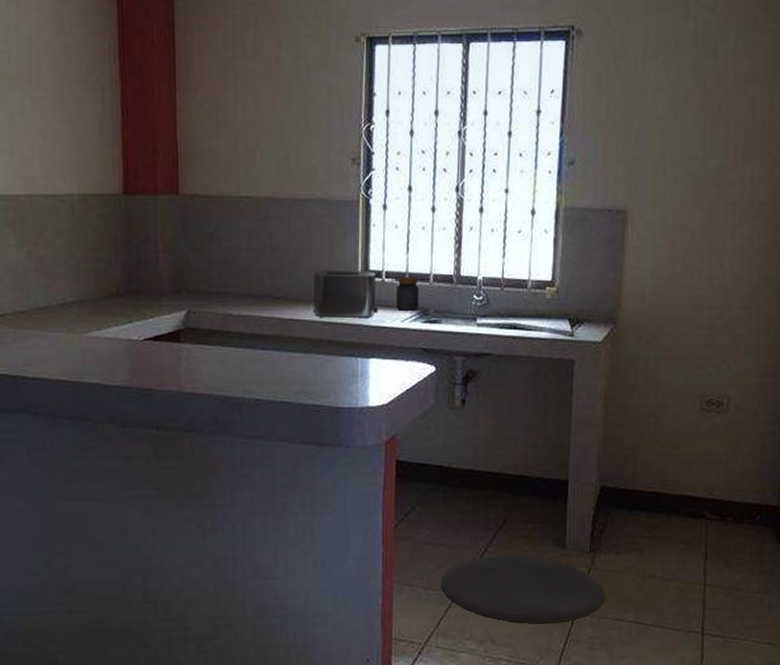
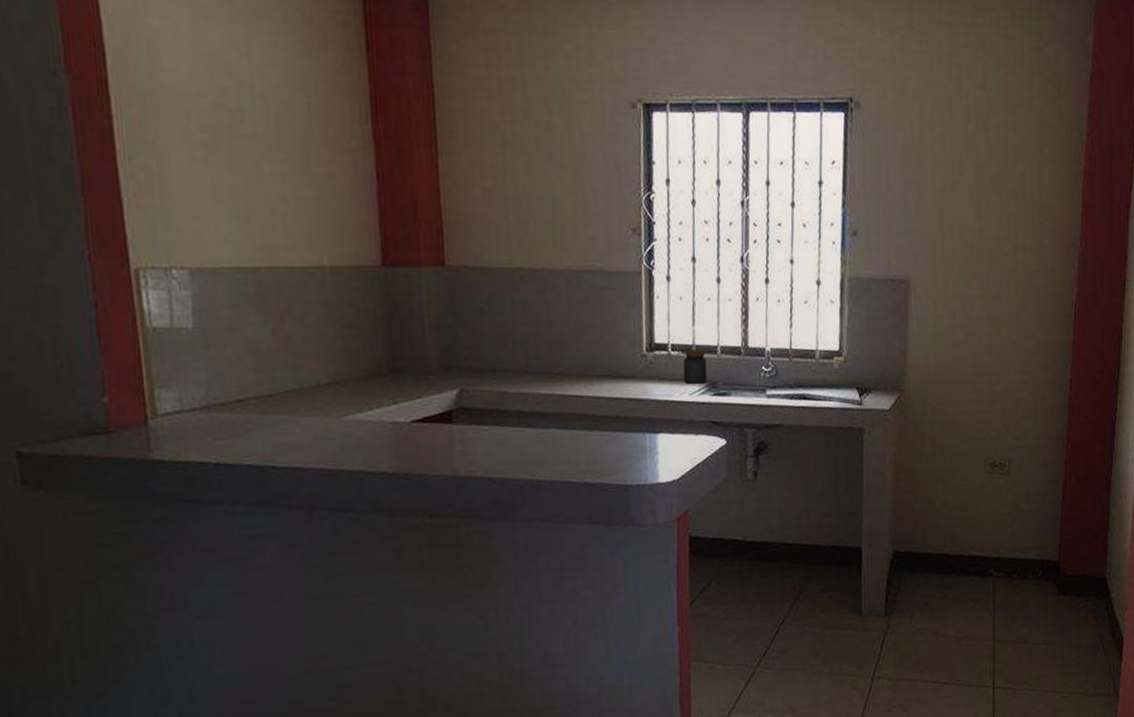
toaster: present [312,270,380,319] -> none [595,343,666,394]
floor mat: present [441,555,605,624] -> none [739,624,901,692]

